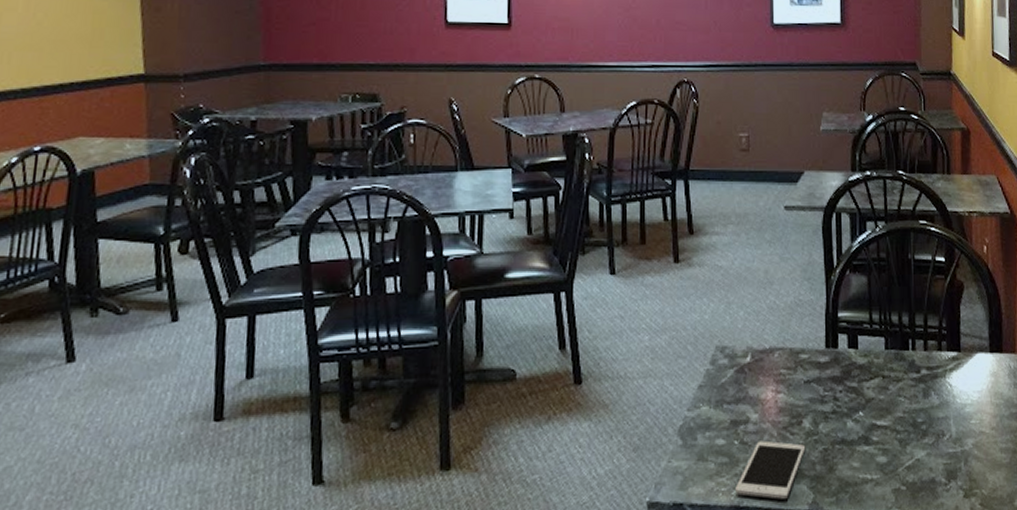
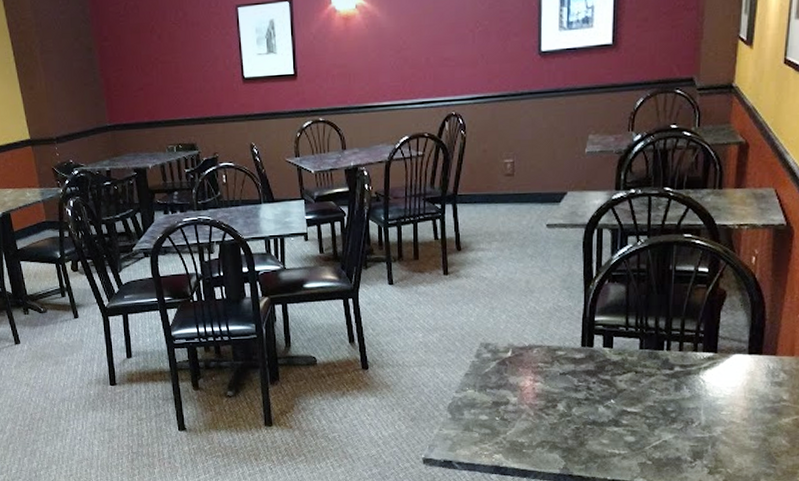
cell phone: present [735,440,806,499] -> none [496,418,560,463]

